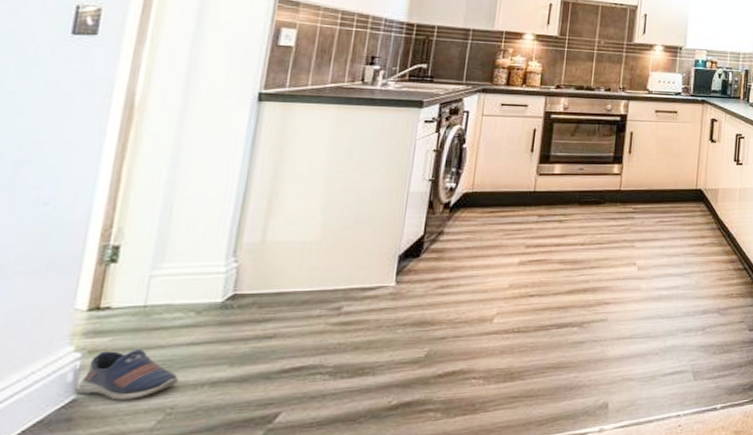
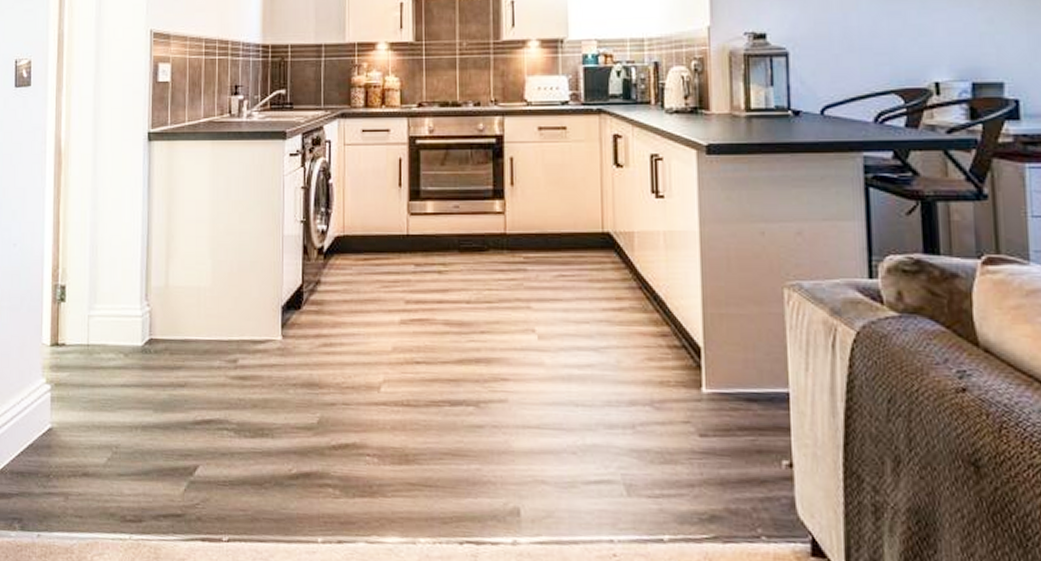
shoe: present [75,348,178,402] -> none [50,385,118,435]

